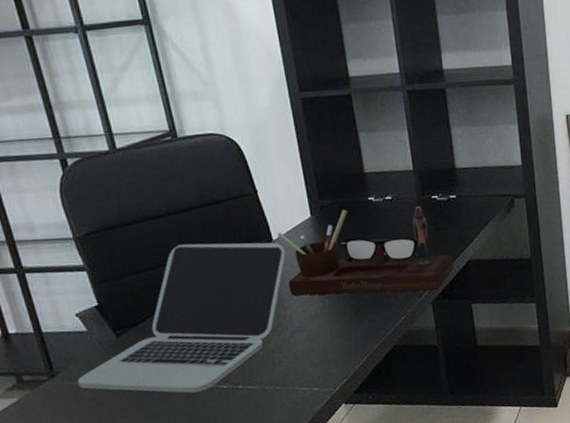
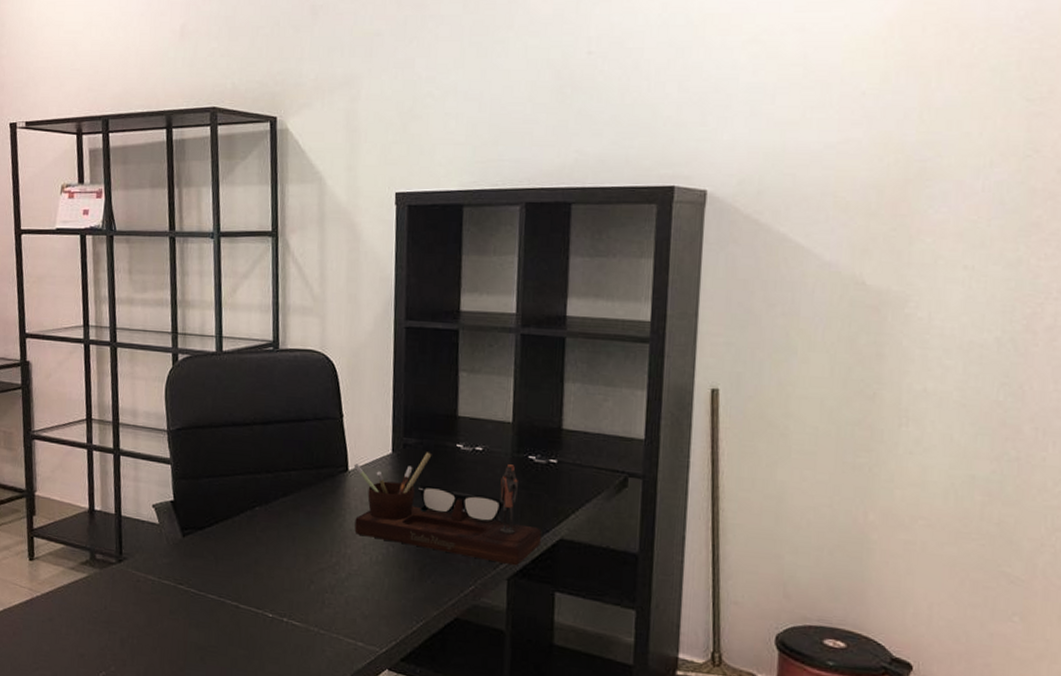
laptop: present [77,242,286,393] -> none [139,456,359,614]

